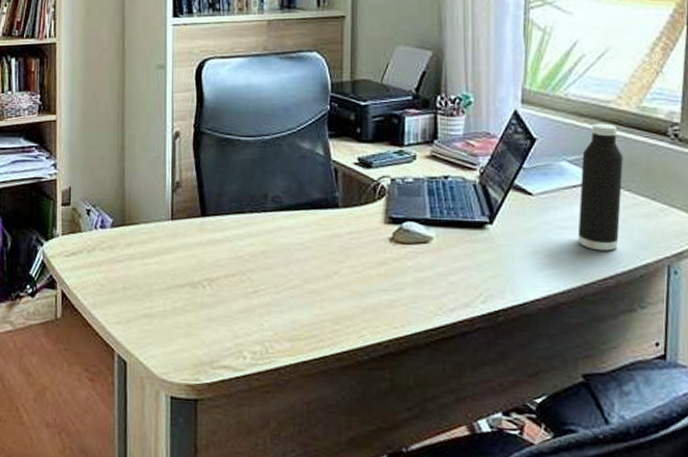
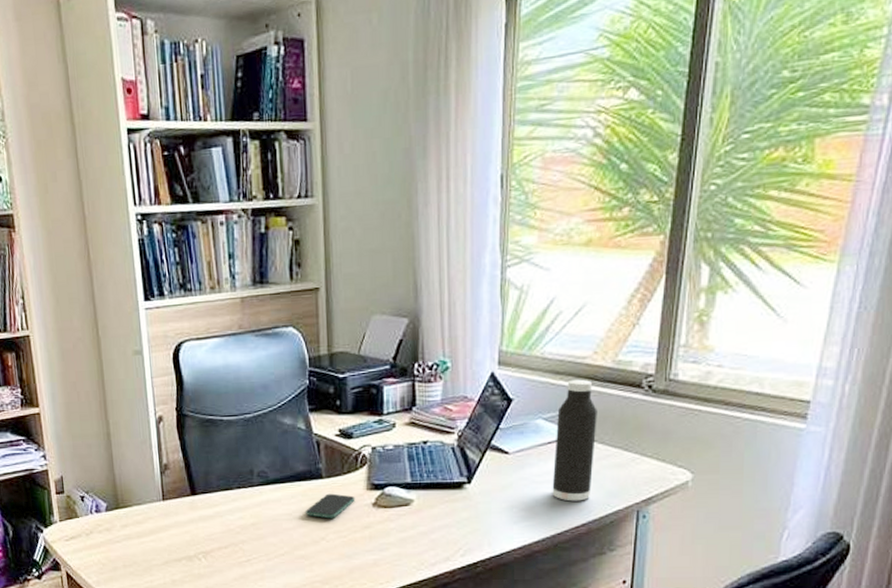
smartphone: none [318,224,372,252] -> present [305,493,355,519]

